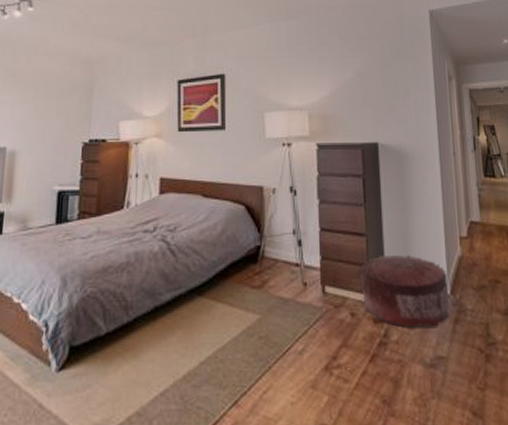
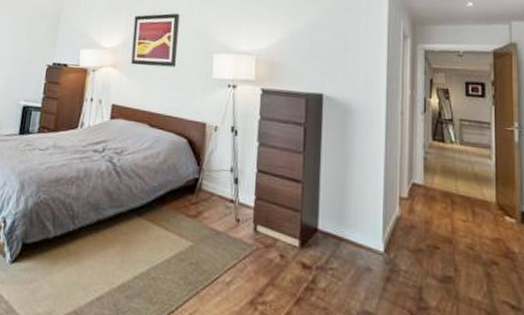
pouf: present [359,254,451,328] -> none [293,203,383,282]

